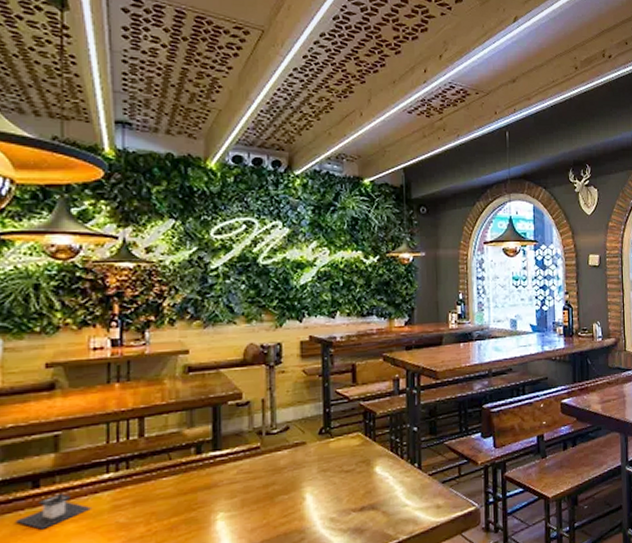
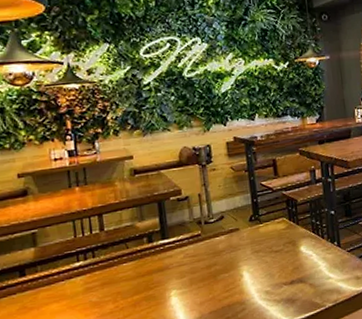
architectural model: present [16,493,93,530] -> none [10,279,70,309]

